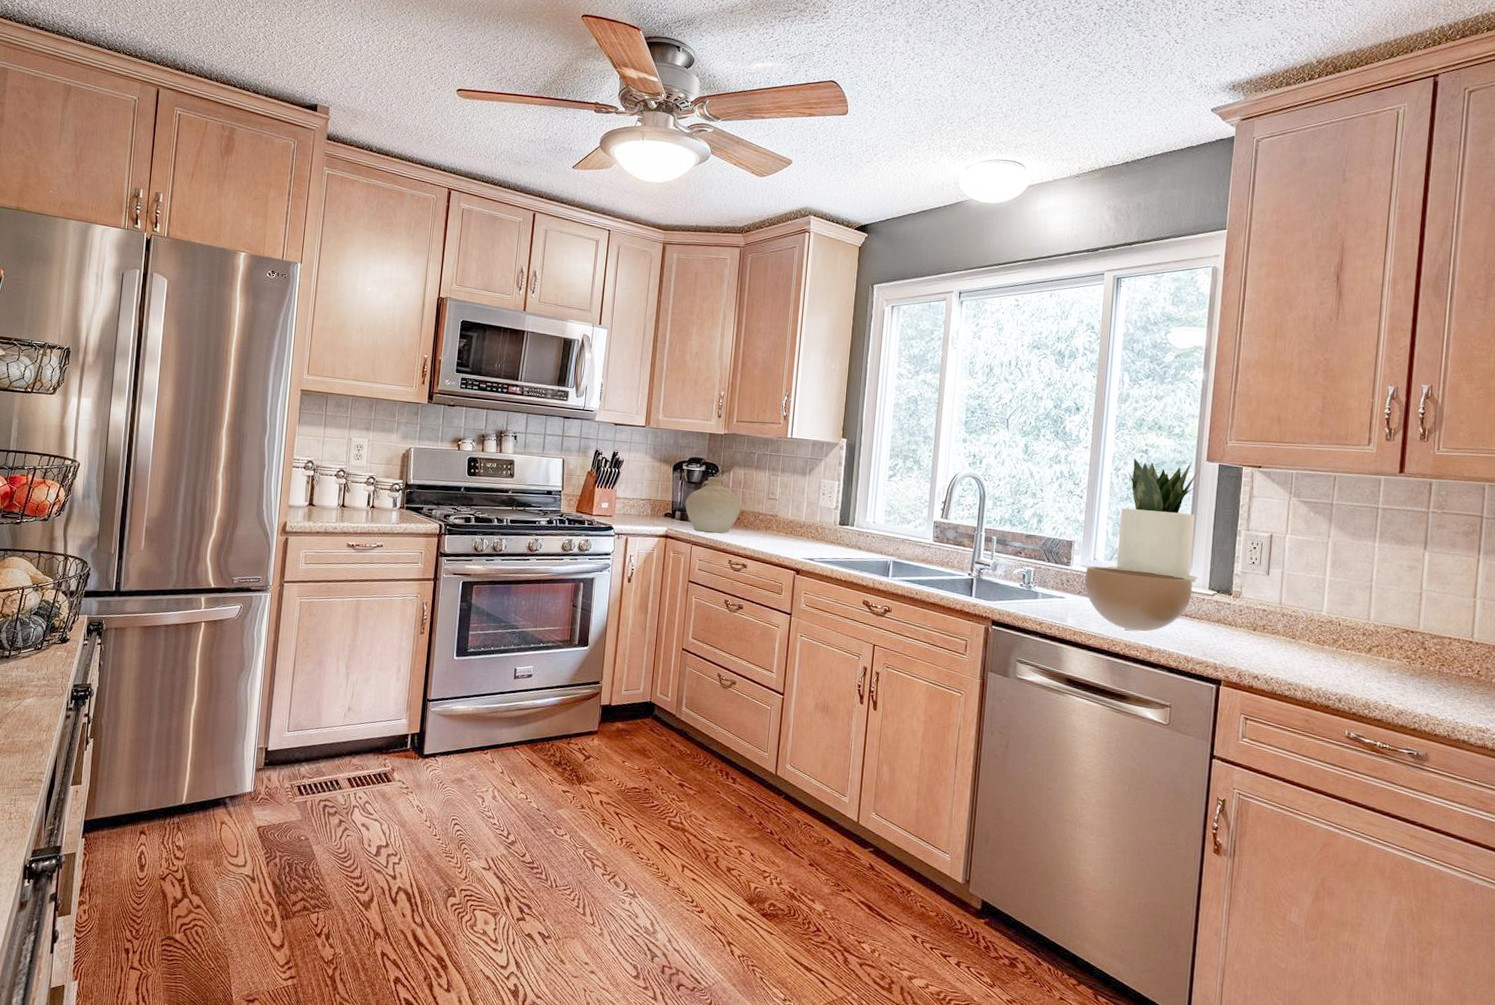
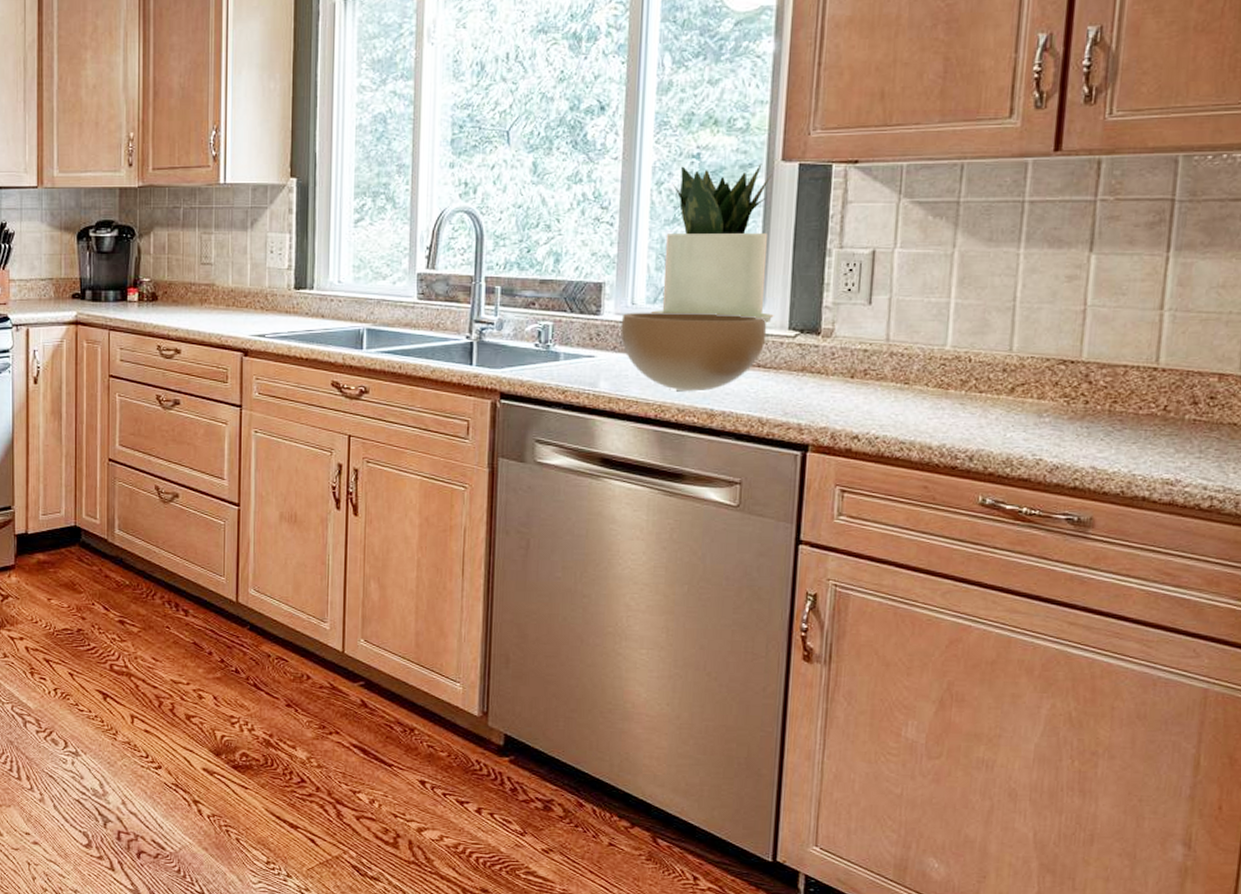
ceramic jug: present [685,476,741,534] -> none [97,243,167,313]

